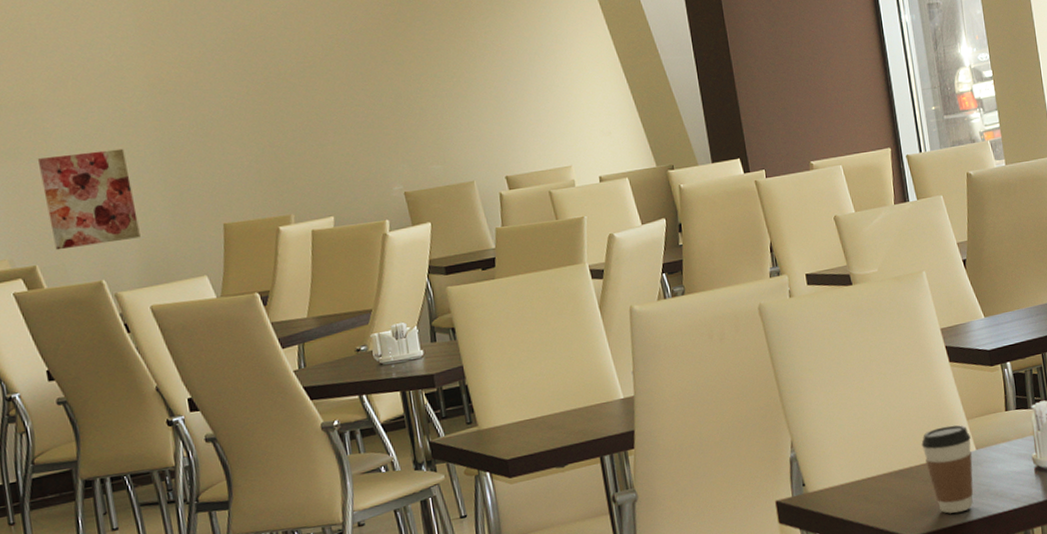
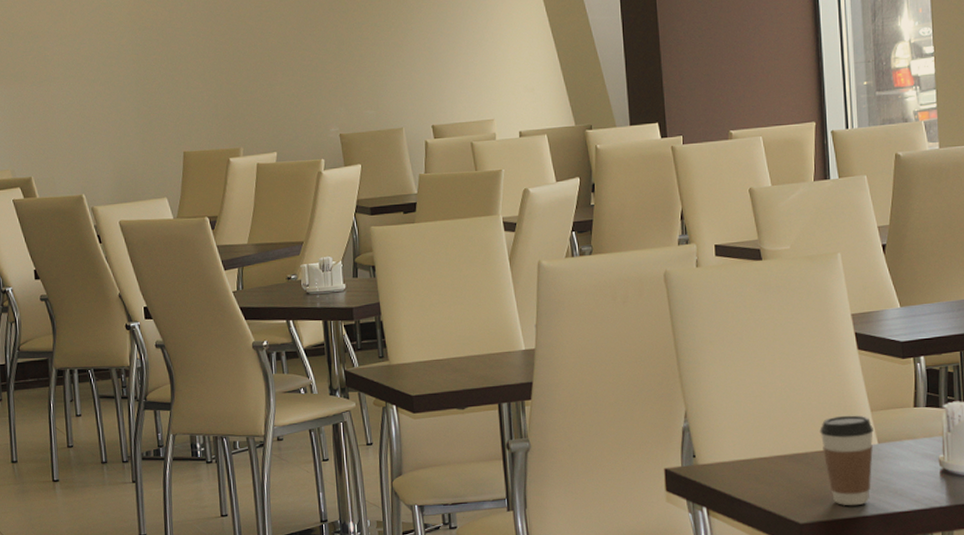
wall art: present [37,148,141,250] -> none [38,77,115,165]

